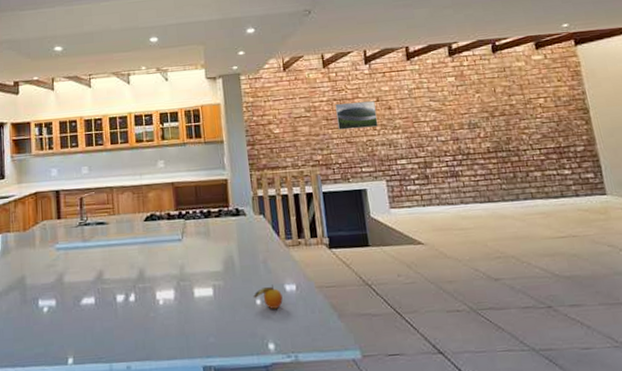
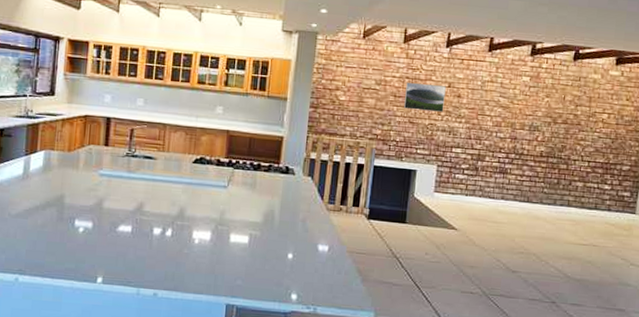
fruit: present [252,284,283,309] -> none [285,242,314,265]

